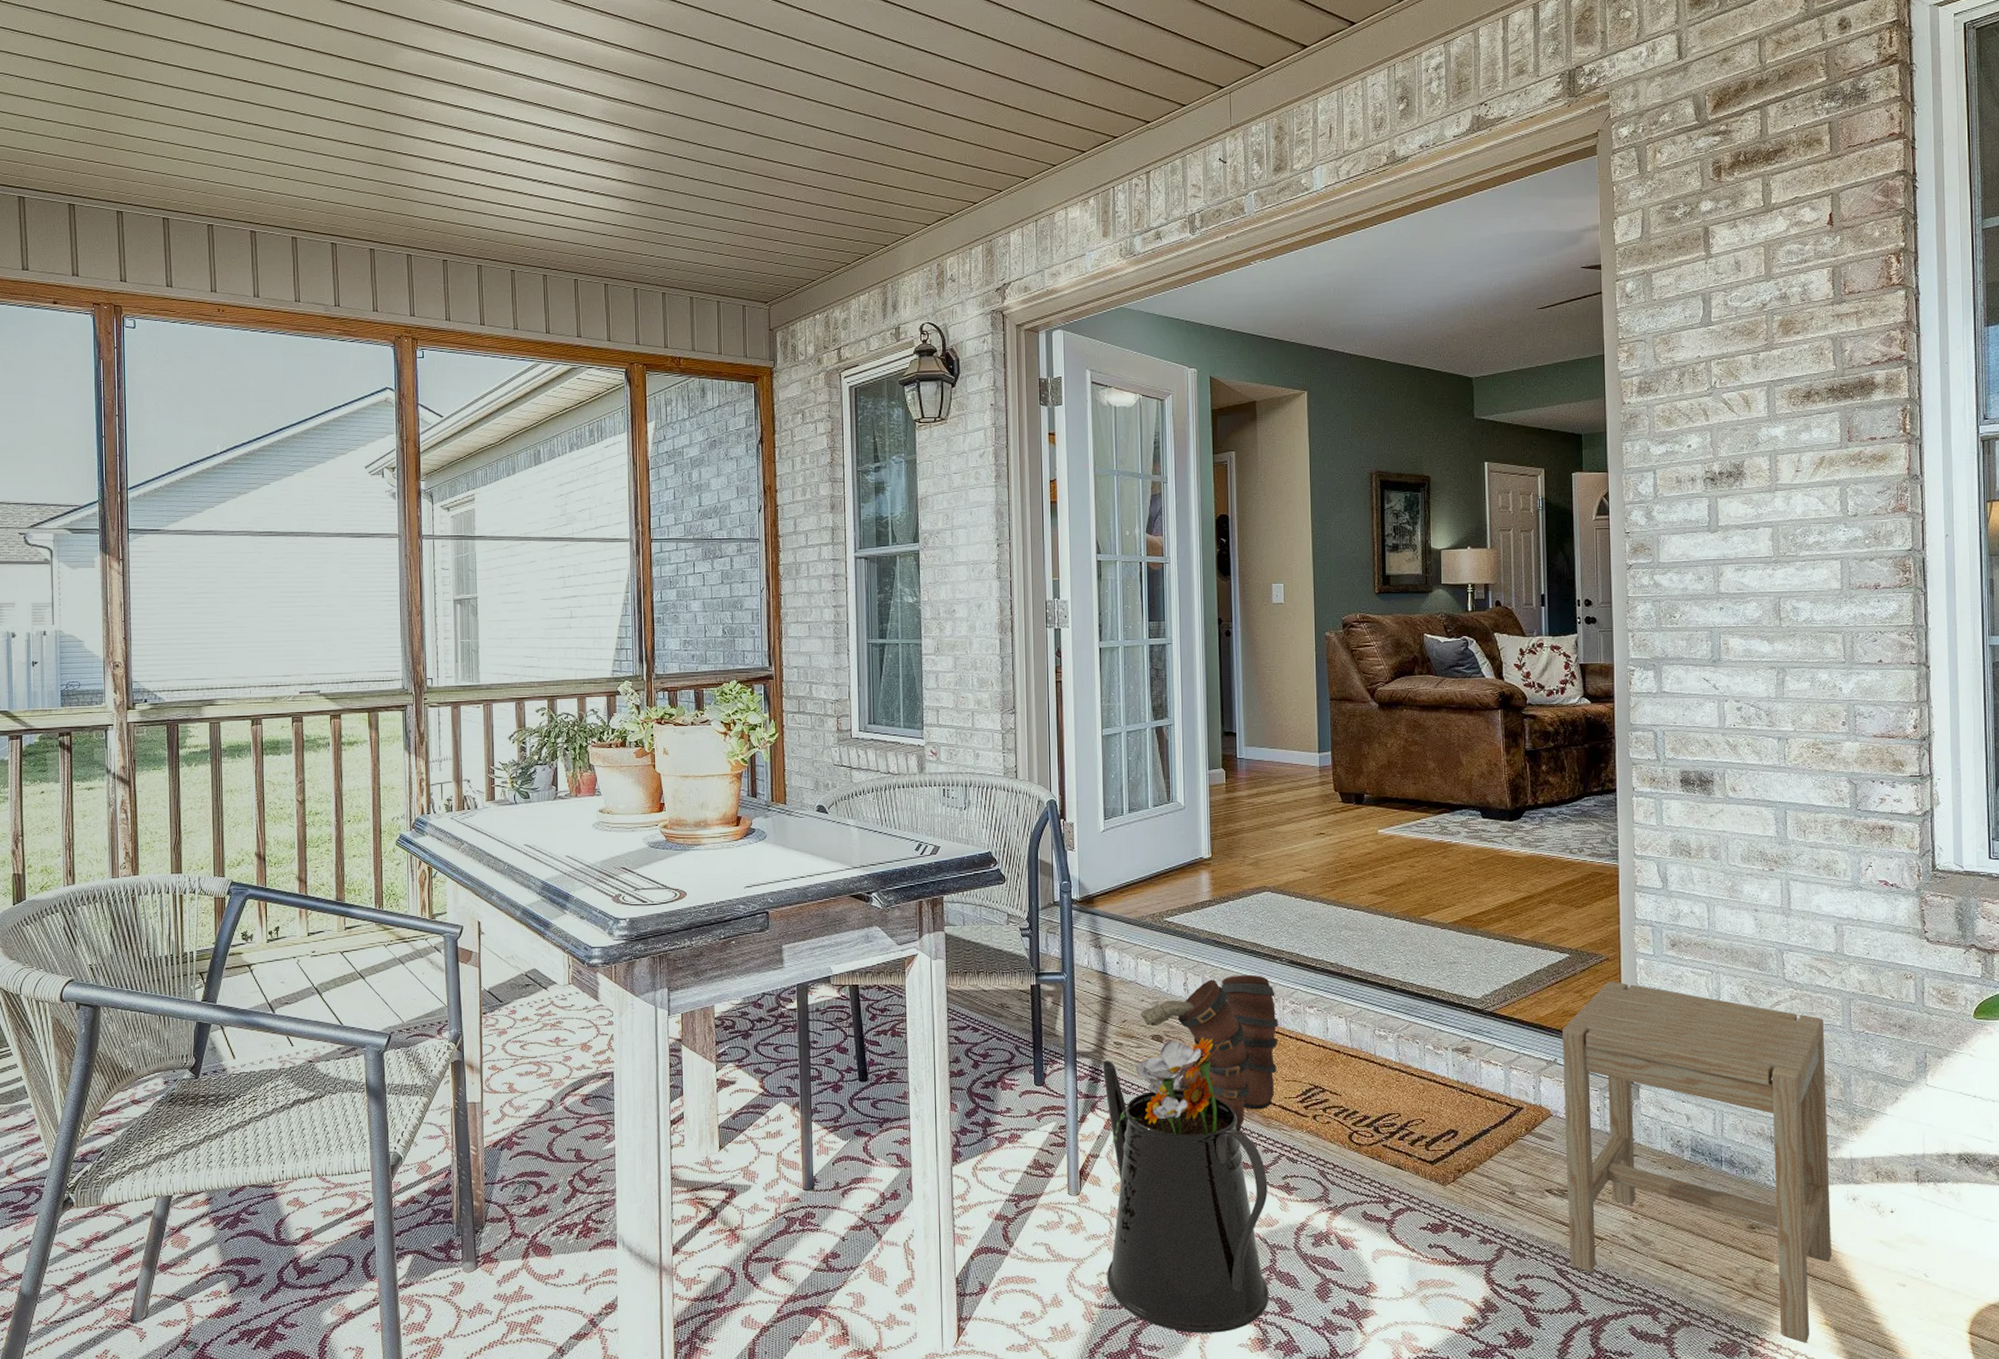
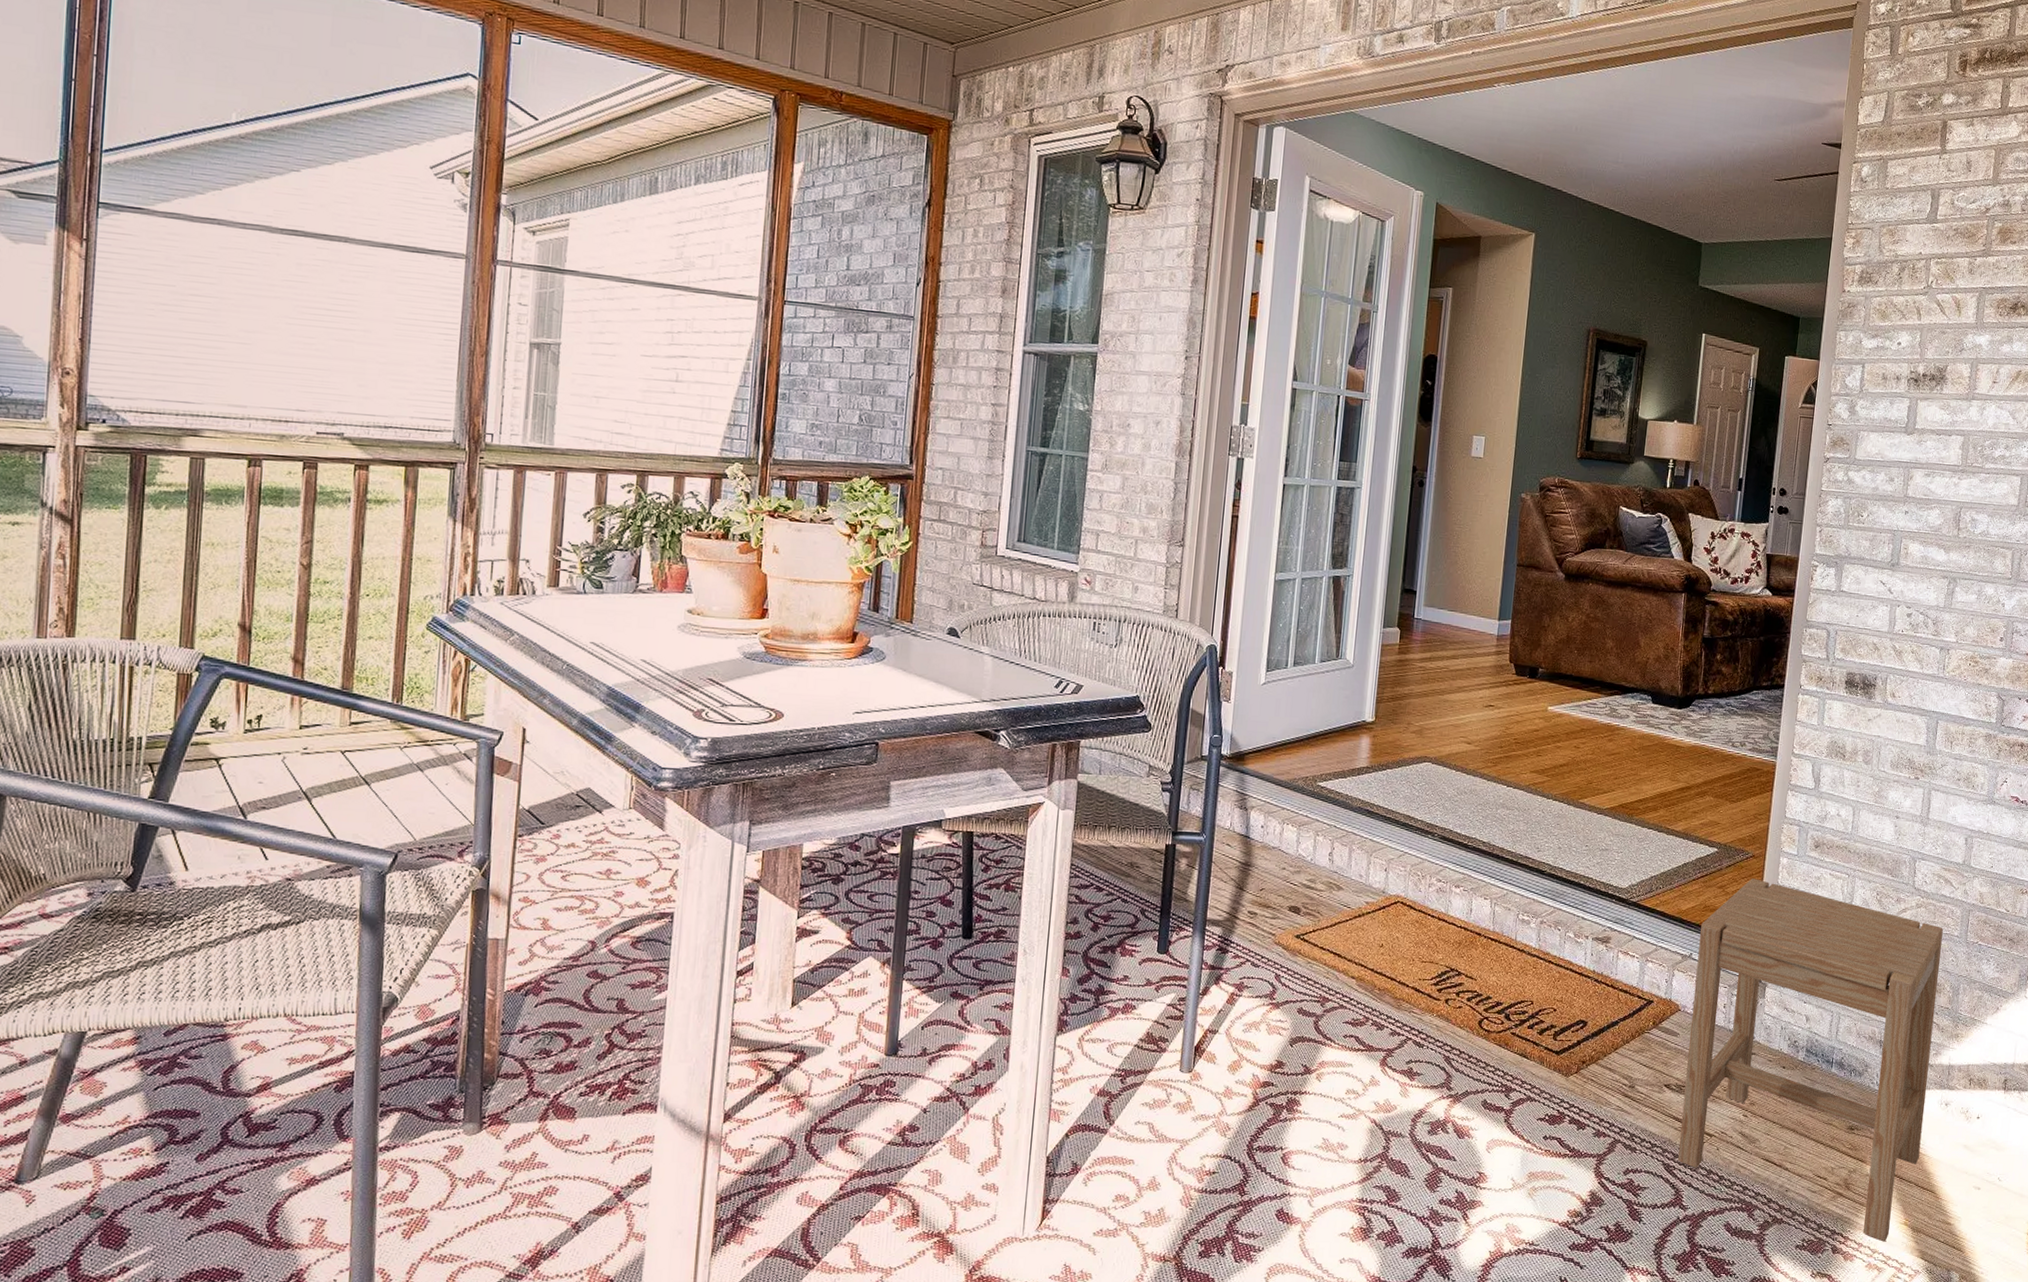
watering can: present [1102,1036,1269,1333] -> none [1210,910,1391,1221]
boots: present [1139,974,1279,1132] -> none [1279,847,1423,1013]

